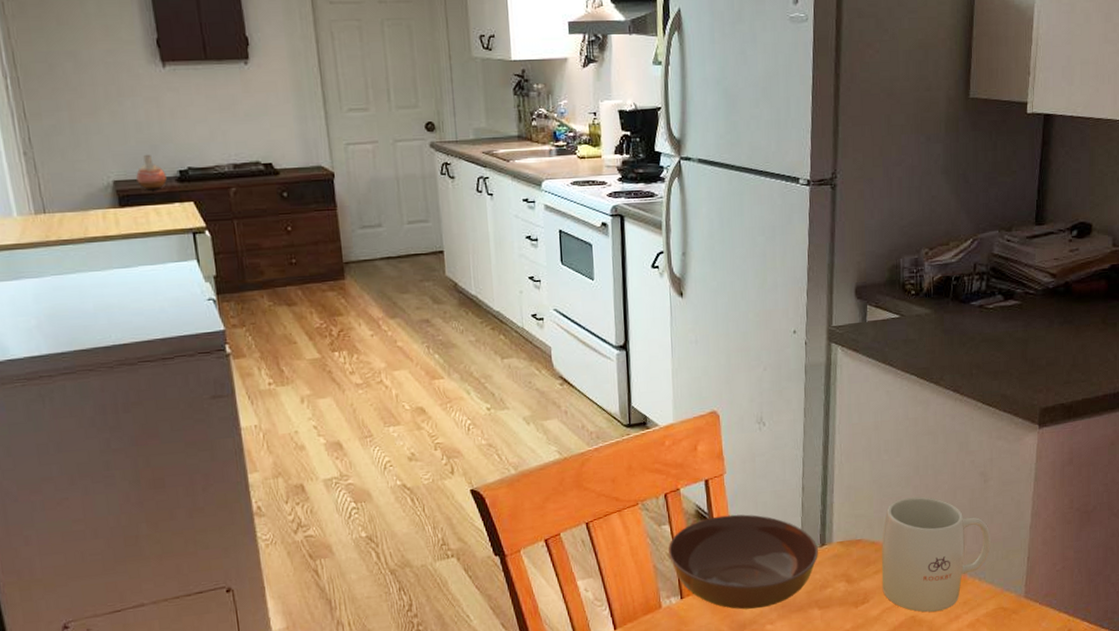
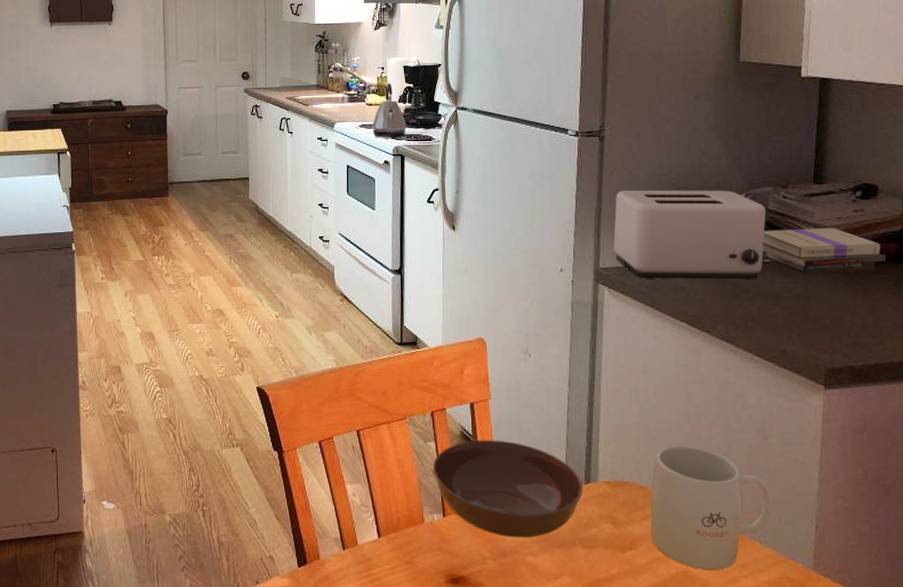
vase: present [136,154,167,191] -> none [23,91,44,119]
kettle: none [585,130,626,198] -> present [372,82,407,139]
toaster: none [846,236,992,334] -> present [613,190,767,280]
books: none [987,268,1097,317] -> present [762,227,887,274]

